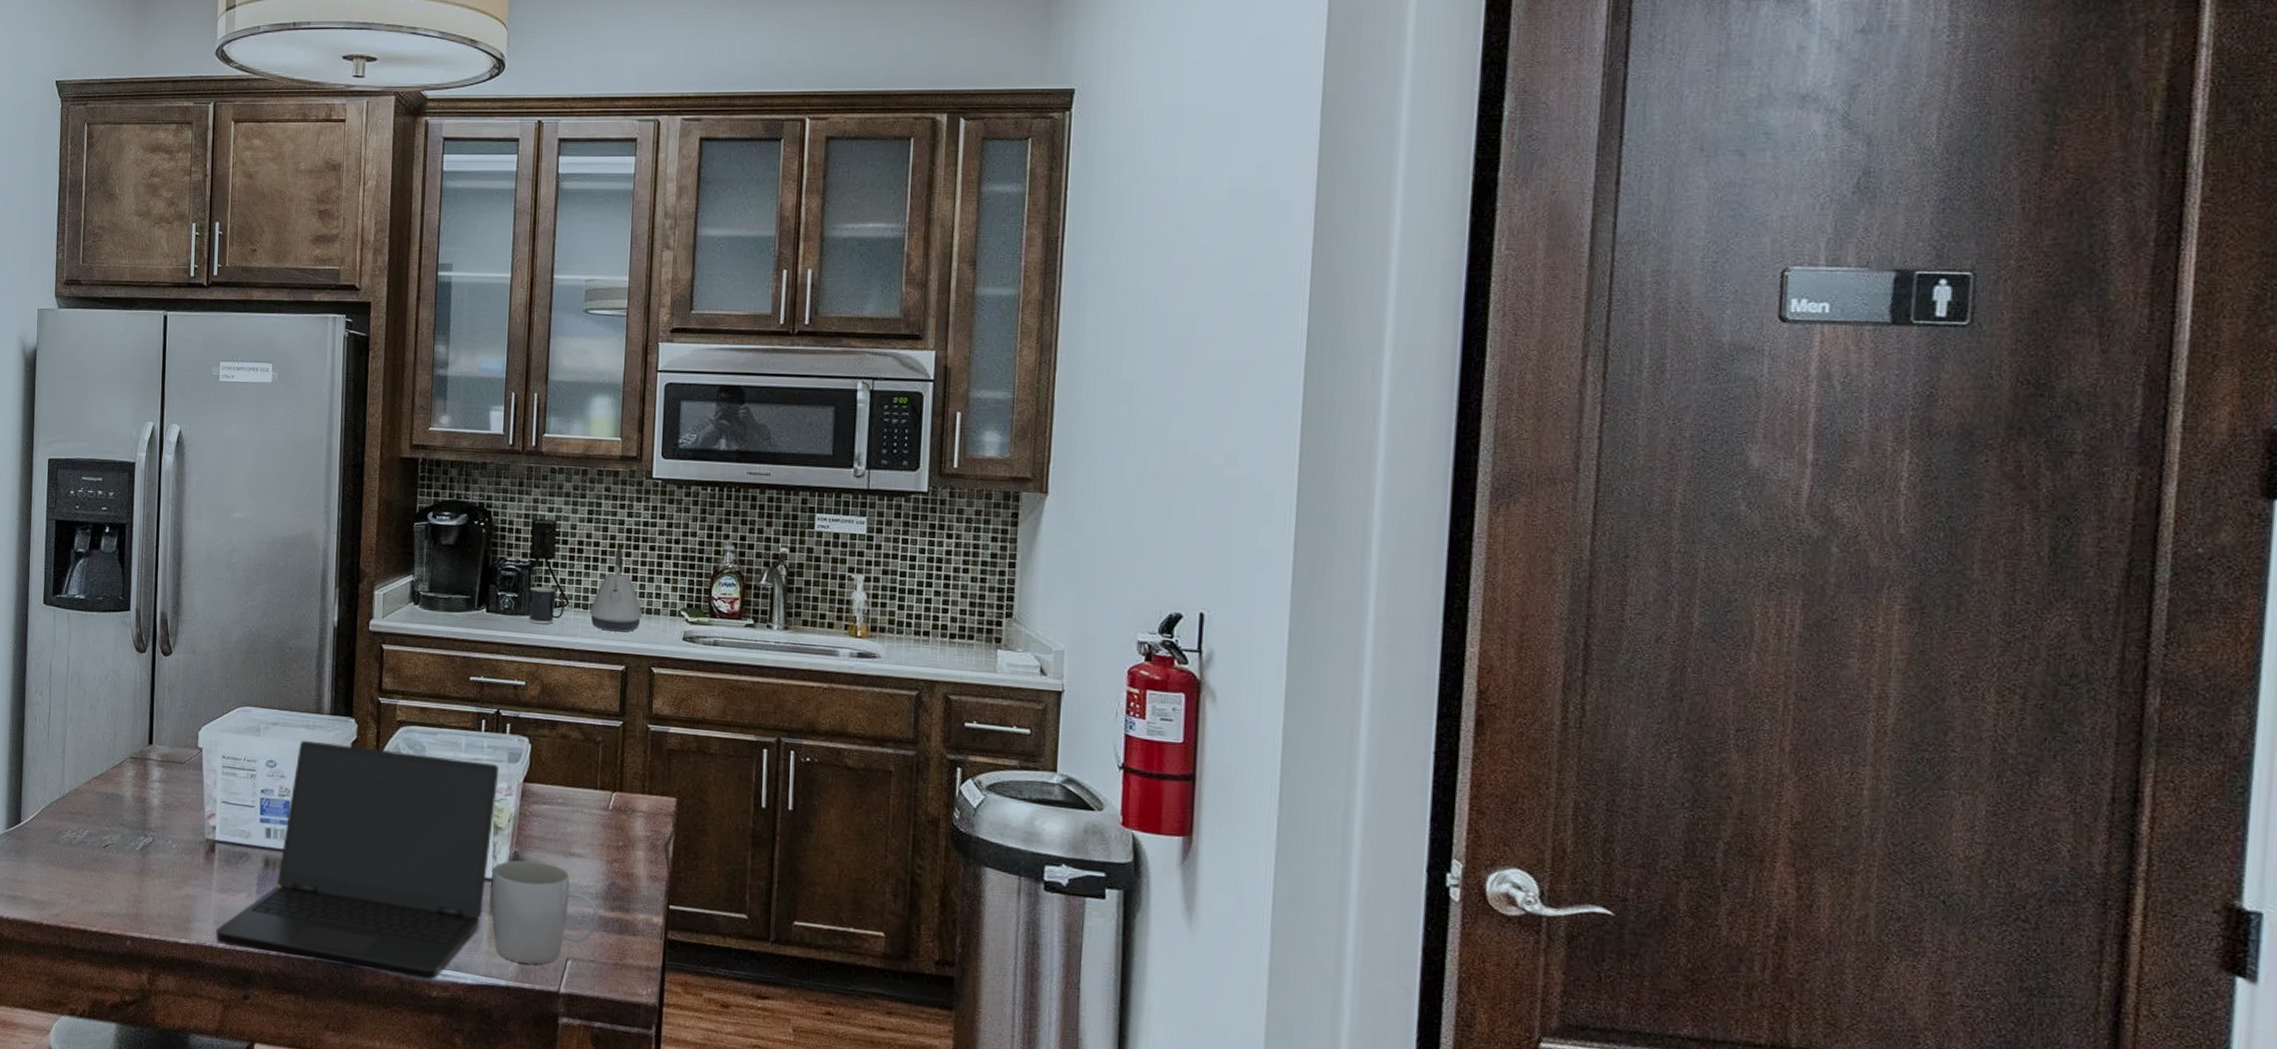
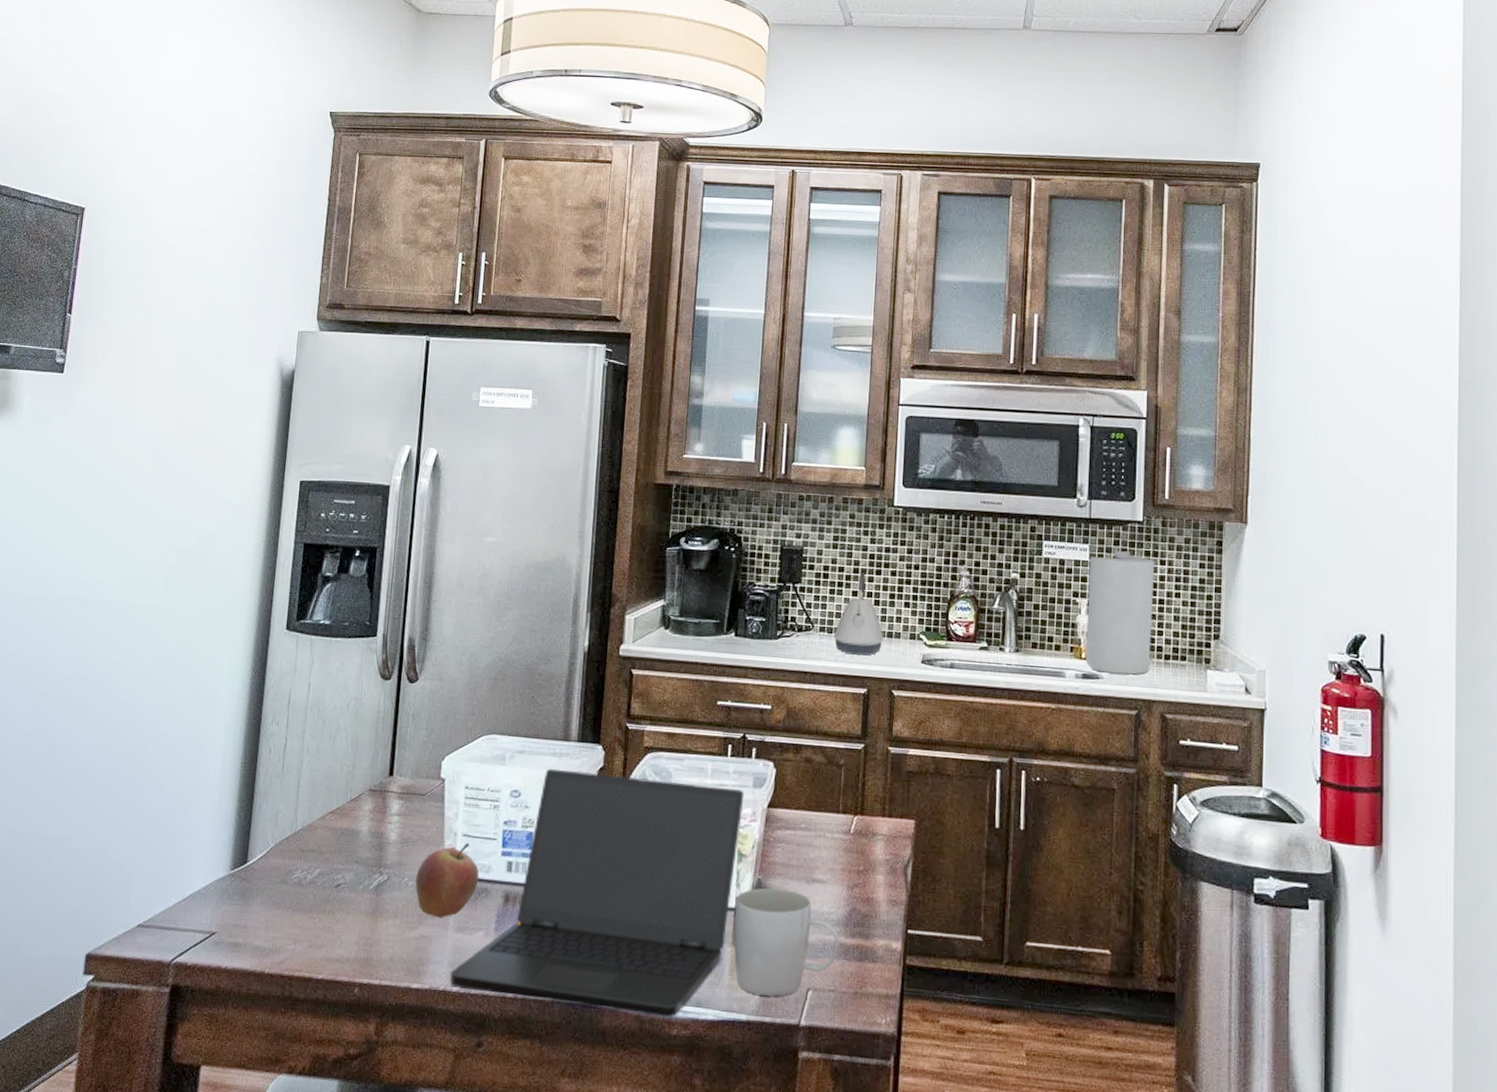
fruit: none [178,809,239,880] -> present [415,842,479,919]
mug: present [528,586,565,625] -> none [775,610,810,649]
paper towel holder: none [861,523,940,654] -> present [1085,550,1154,675]

